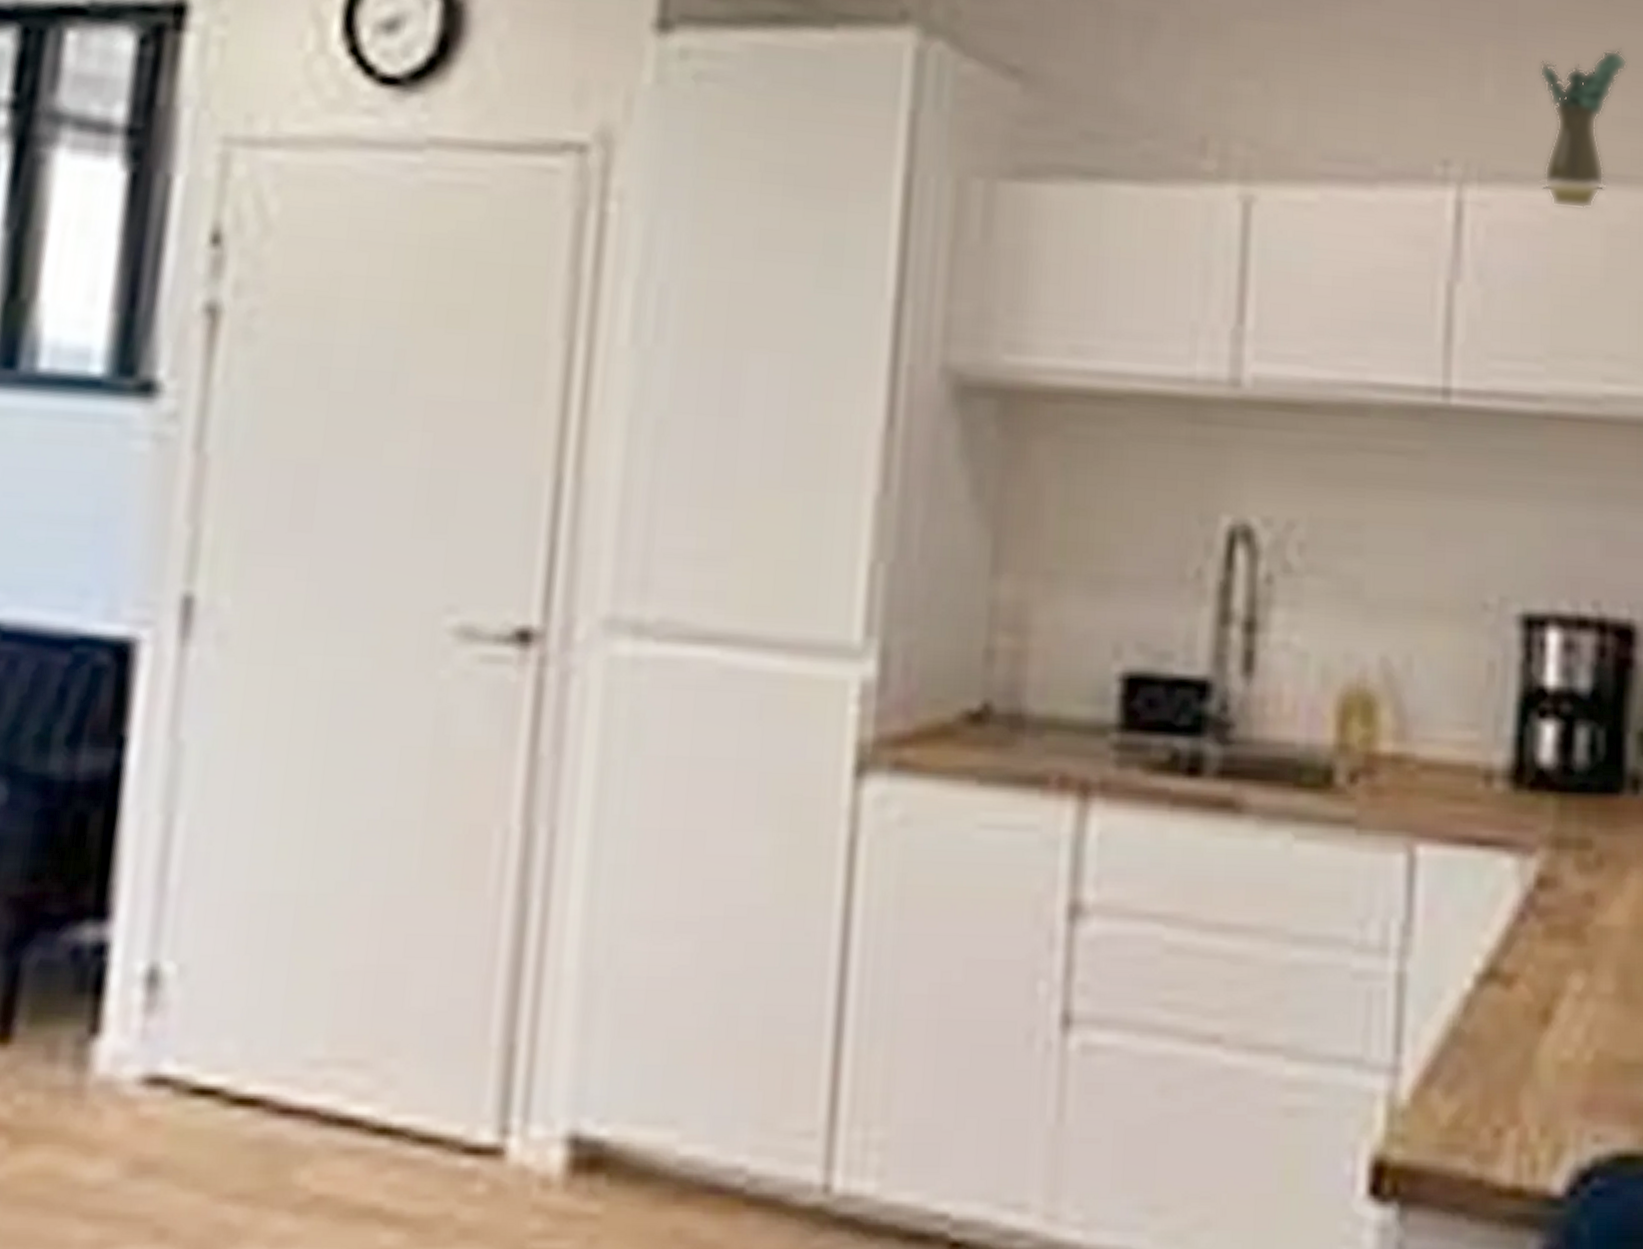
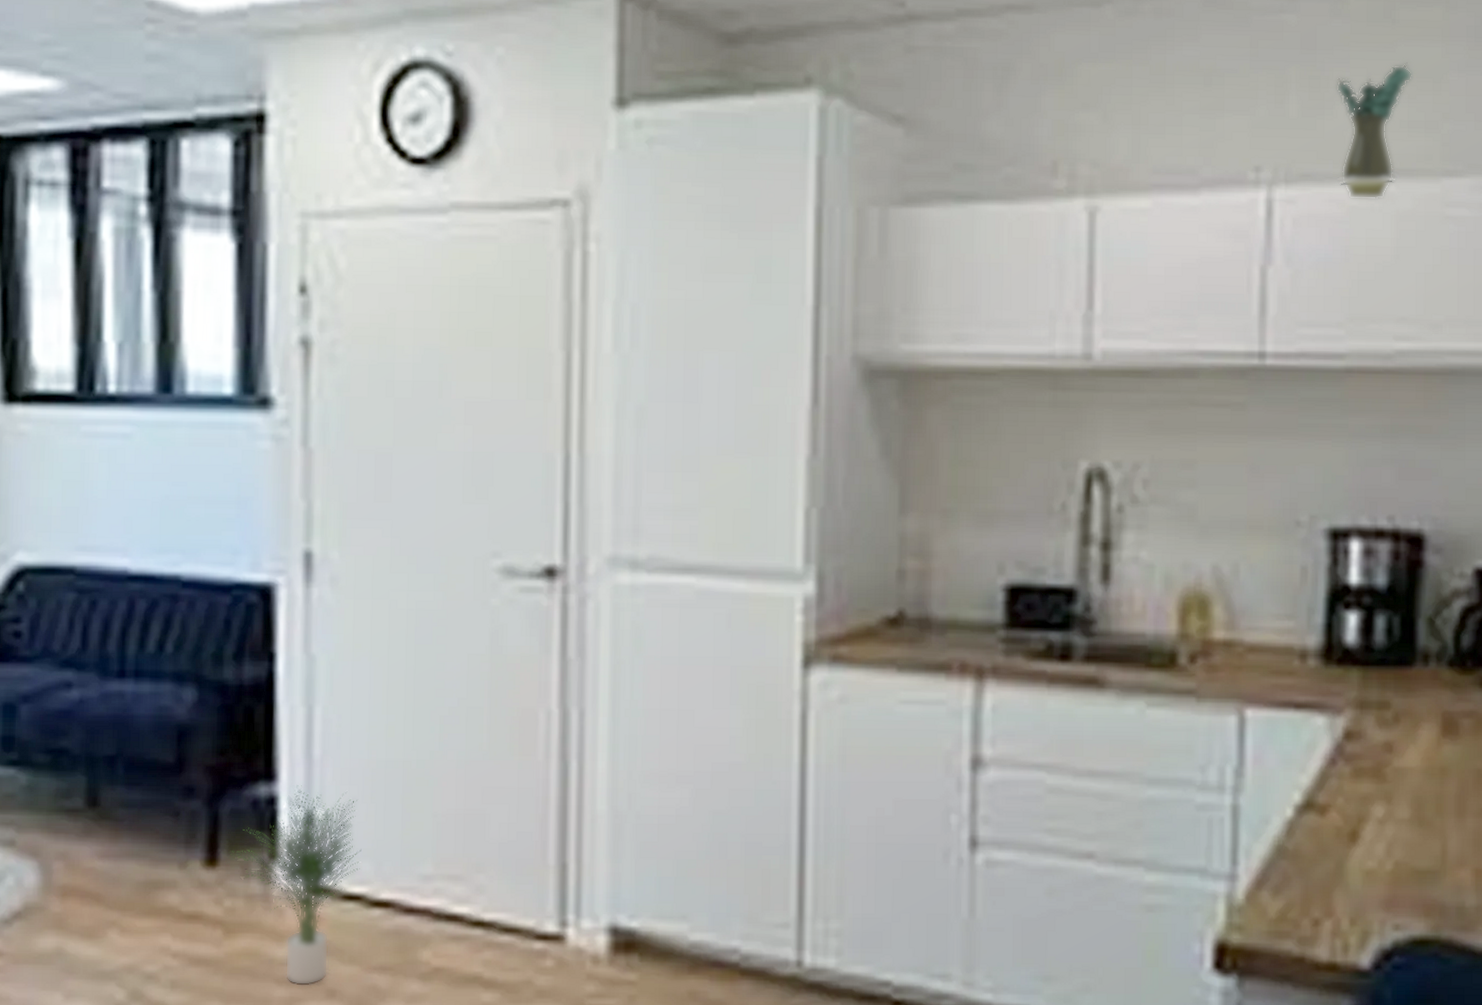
potted plant: none [34,927,226,1222] -> present [232,785,361,986]

